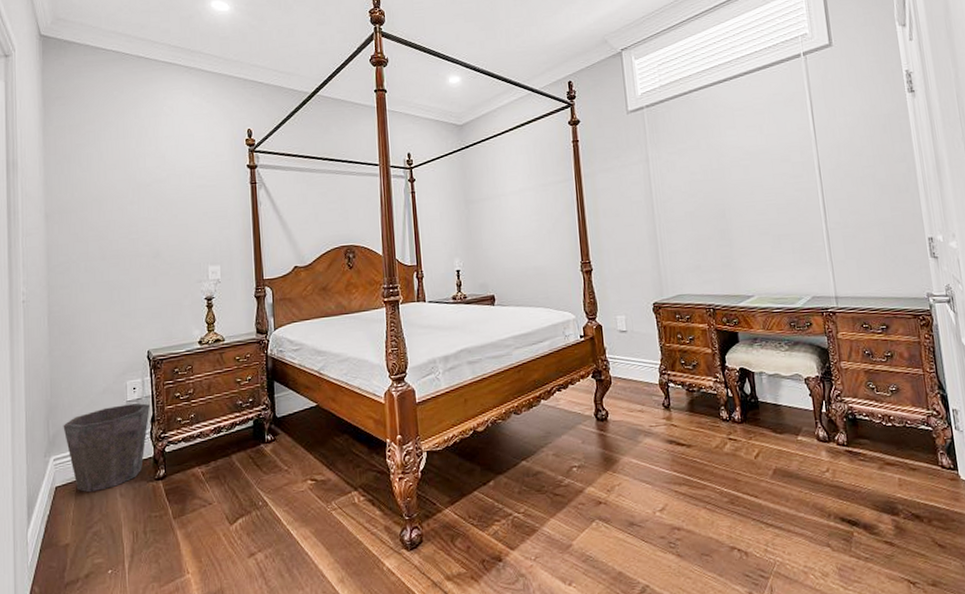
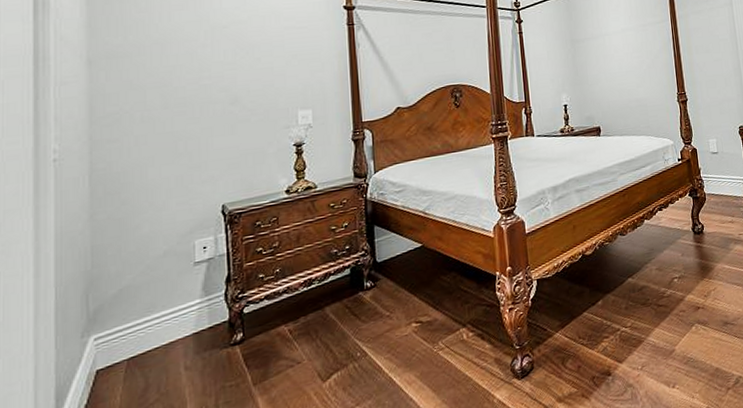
waste bin: present [63,402,151,493] -> none [108,263,226,372]

